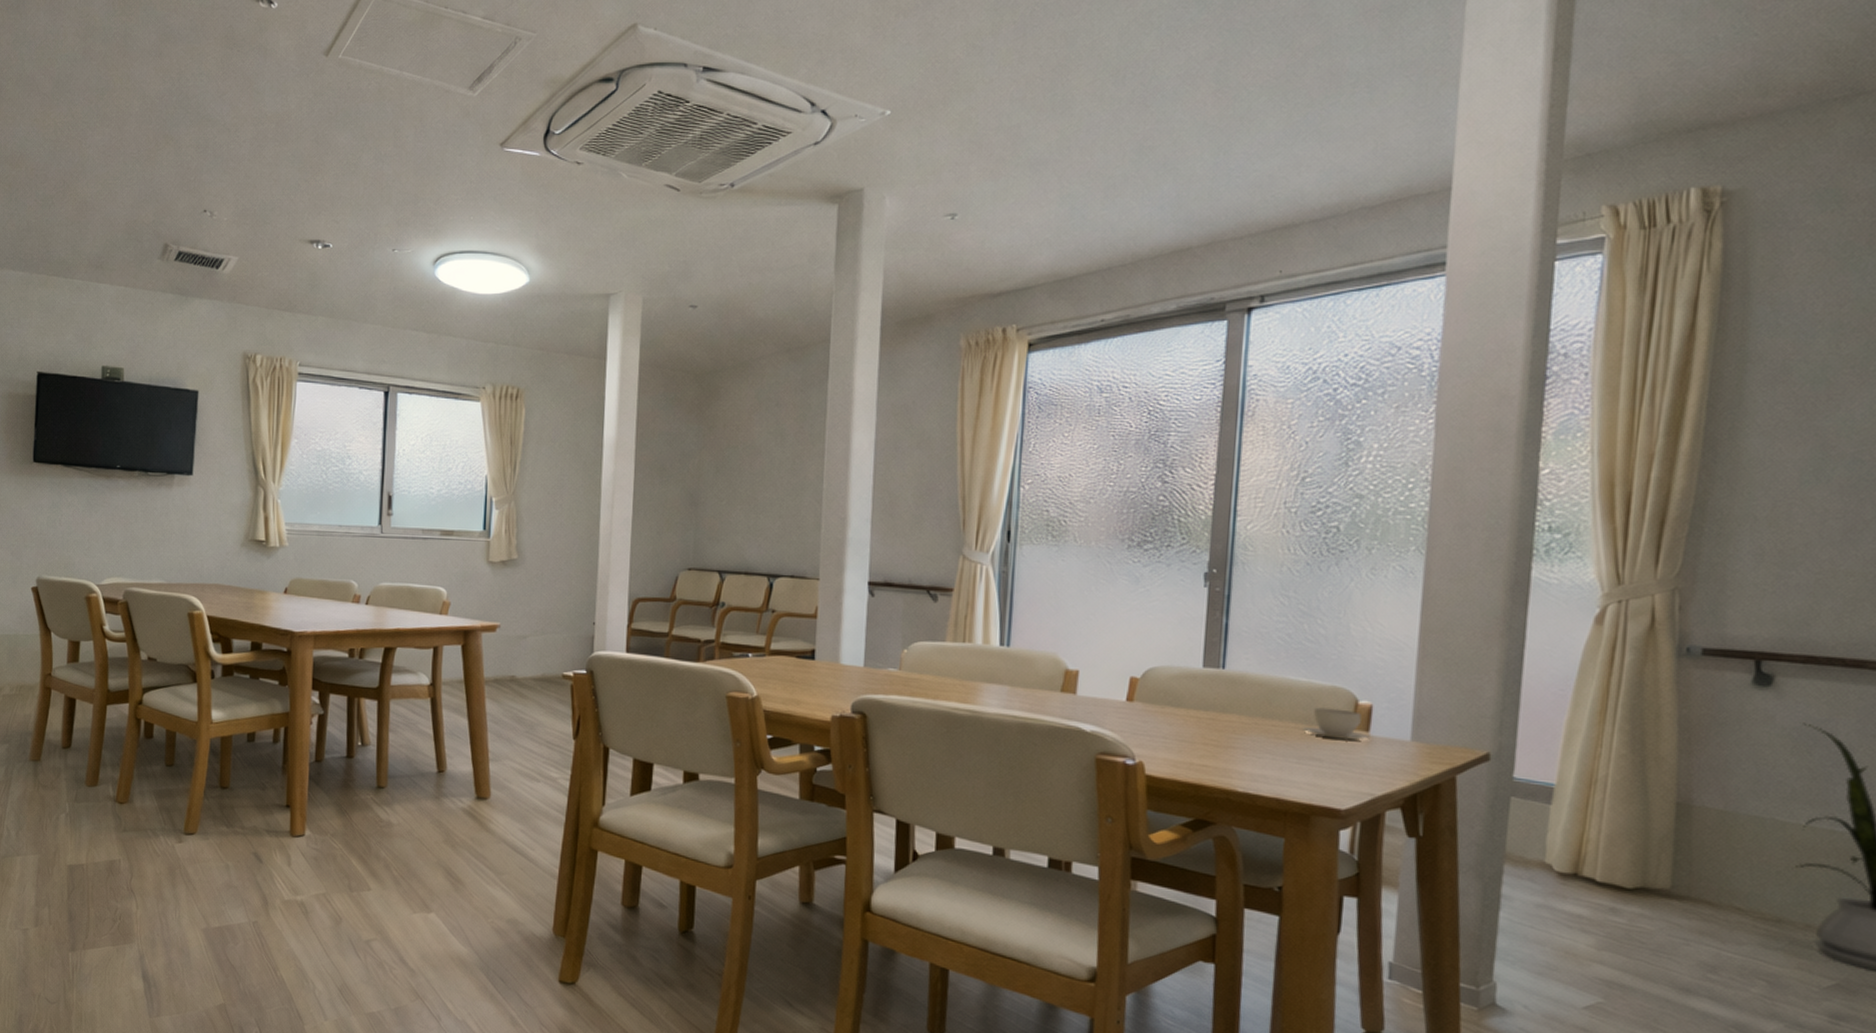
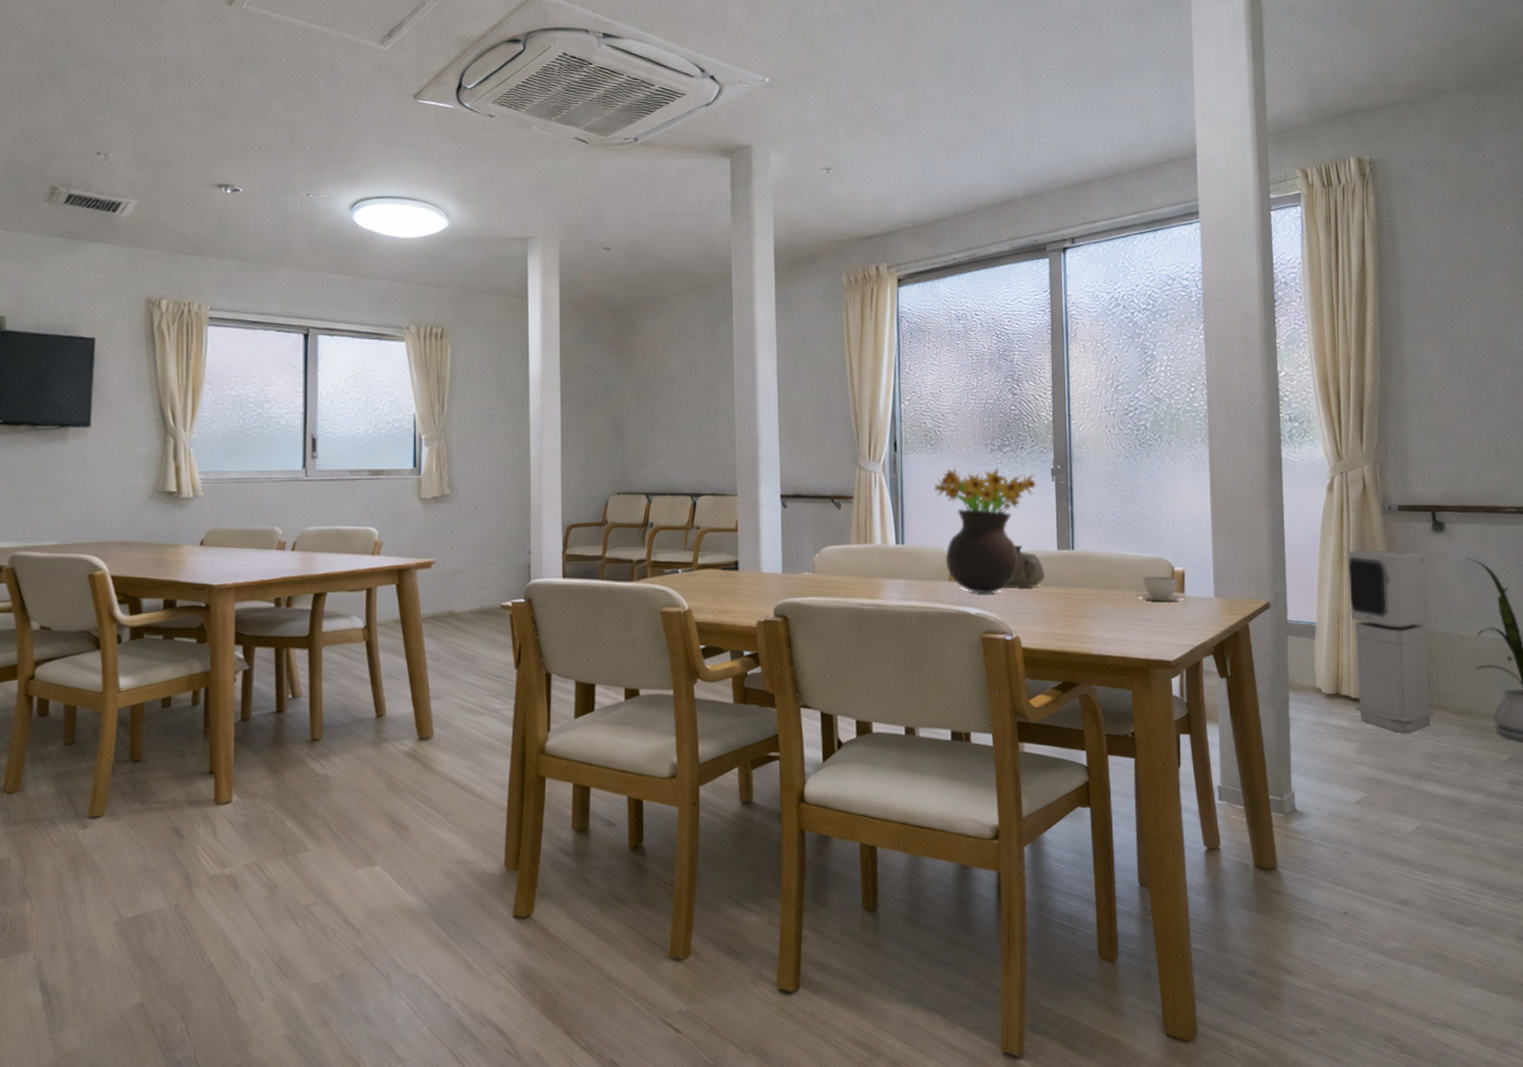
flower arrangement: none [1052,562,1184,711] -> present [934,466,1037,594]
teapot: none [1132,657,1184,709] -> present [1006,545,1045,588]
air purifier: none [1600,699,1738,935] -> present [1348,550,1435,733]

